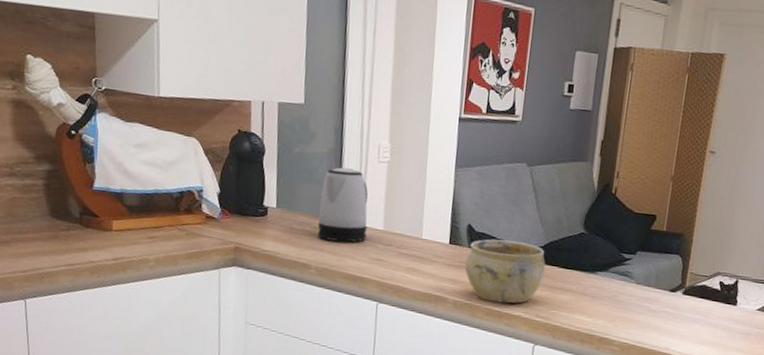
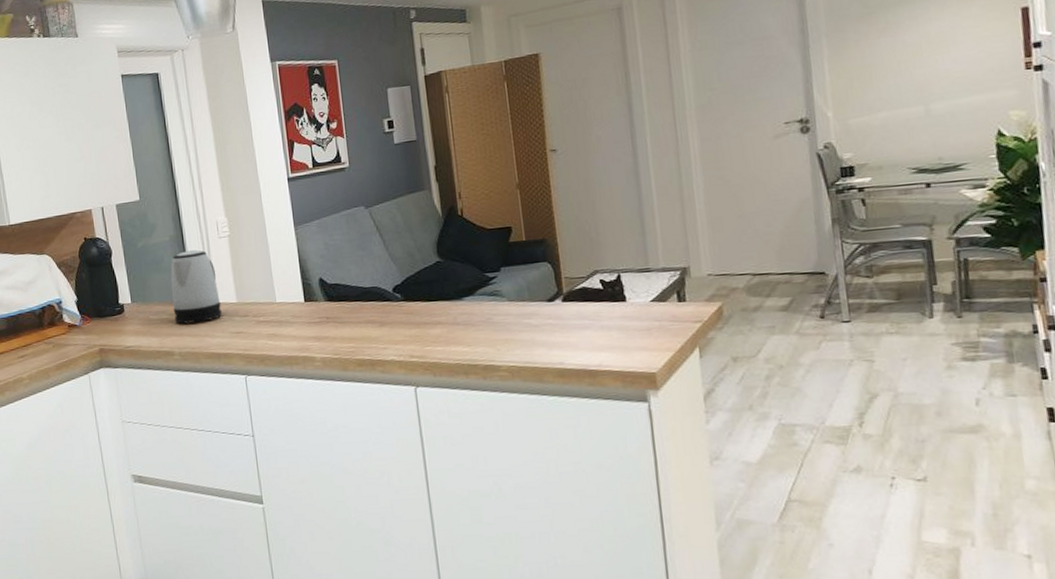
ceramic bowl: present [465,239,546,304] -> none [324,284,409,351]

